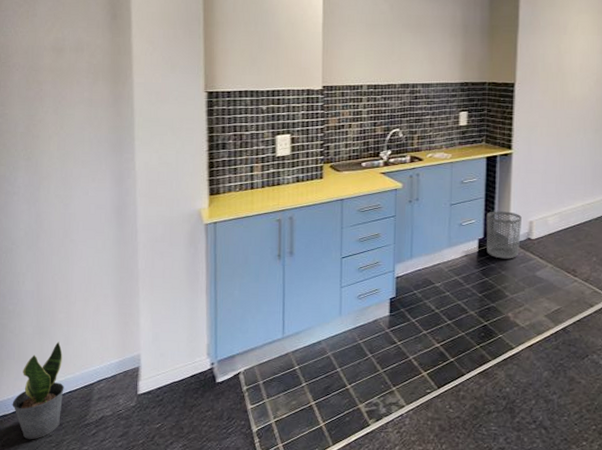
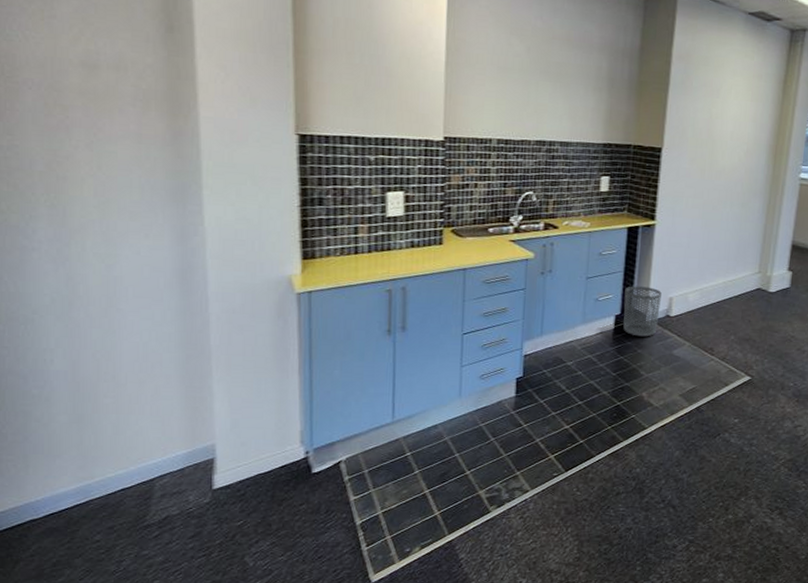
potted plant: present [12,341,64,440] -> none [43,431,115,547]

